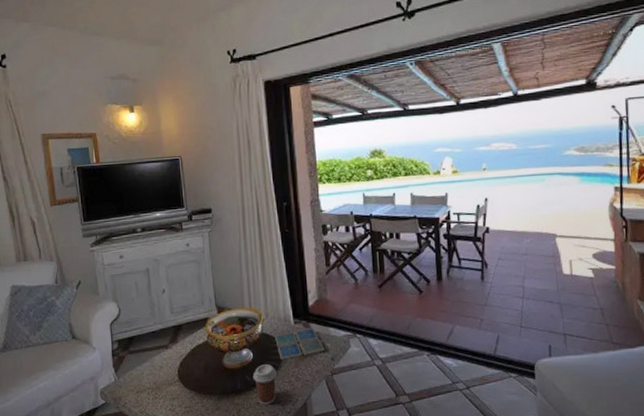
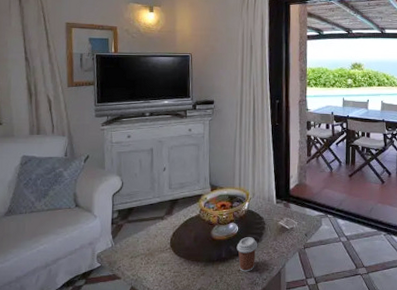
drink coaster: present [275,328,325,360] -> none [259,208,300,234]

